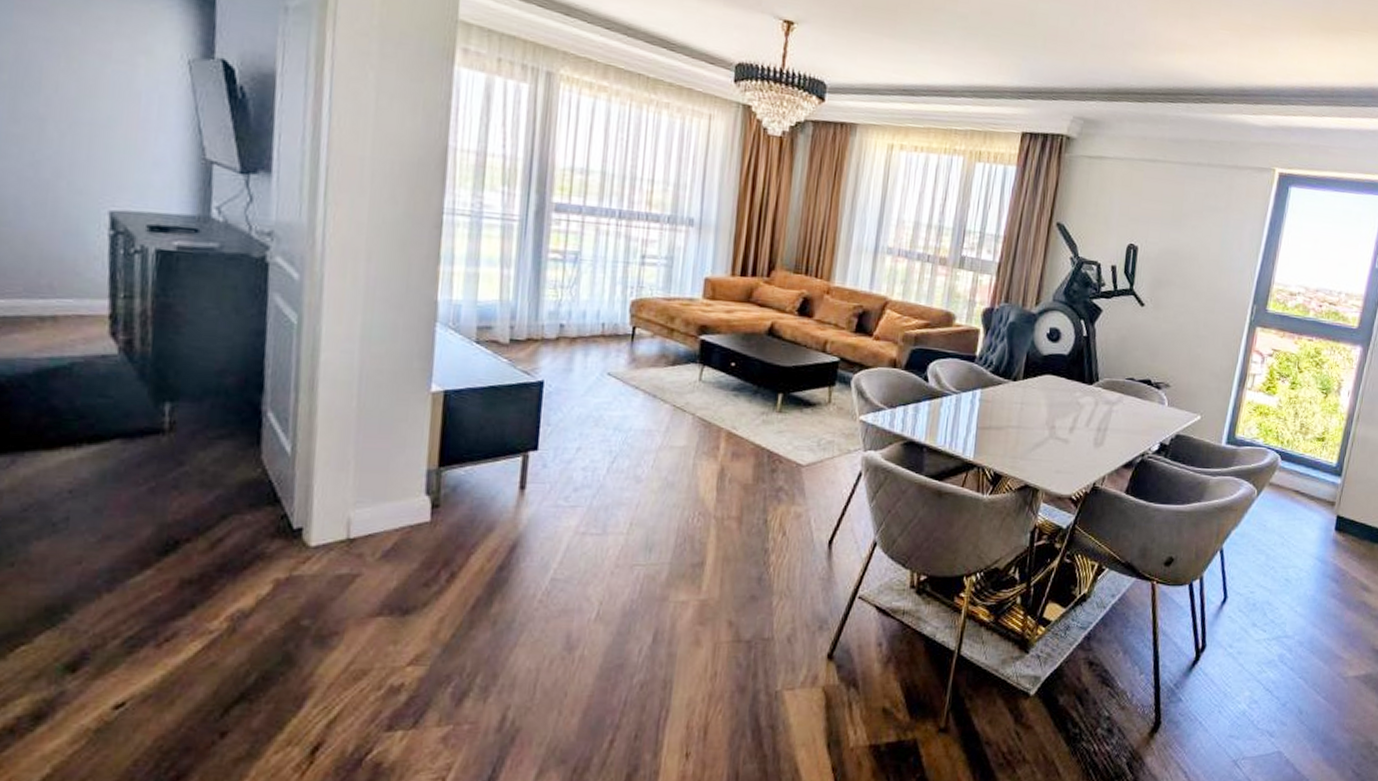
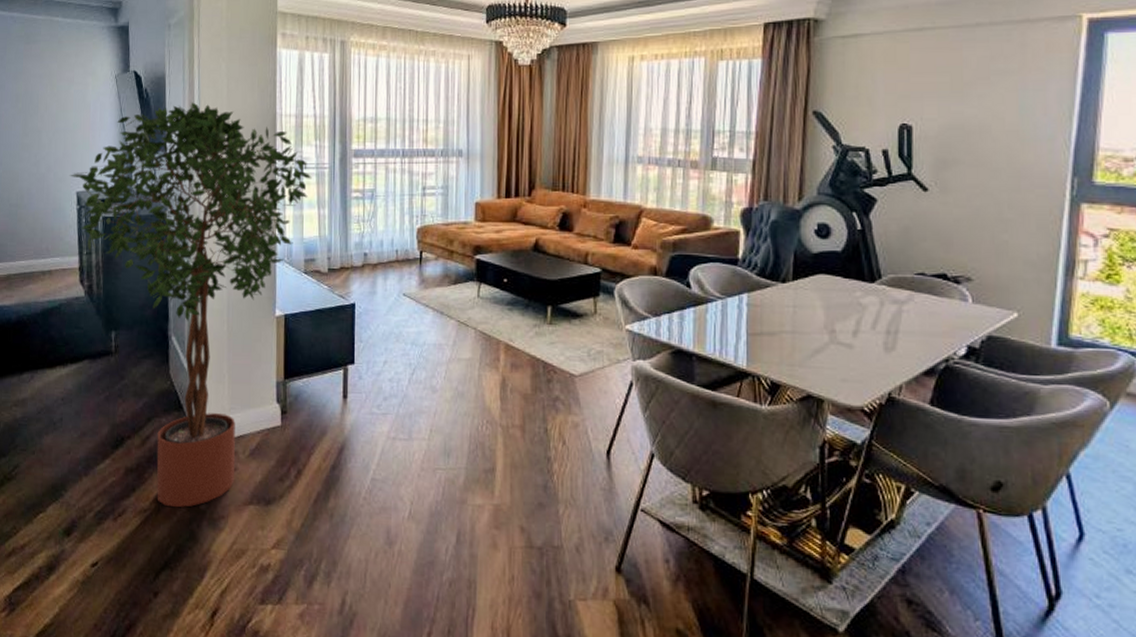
potted tree: none [98,114,495,626] -> present [70,102,312,508]

